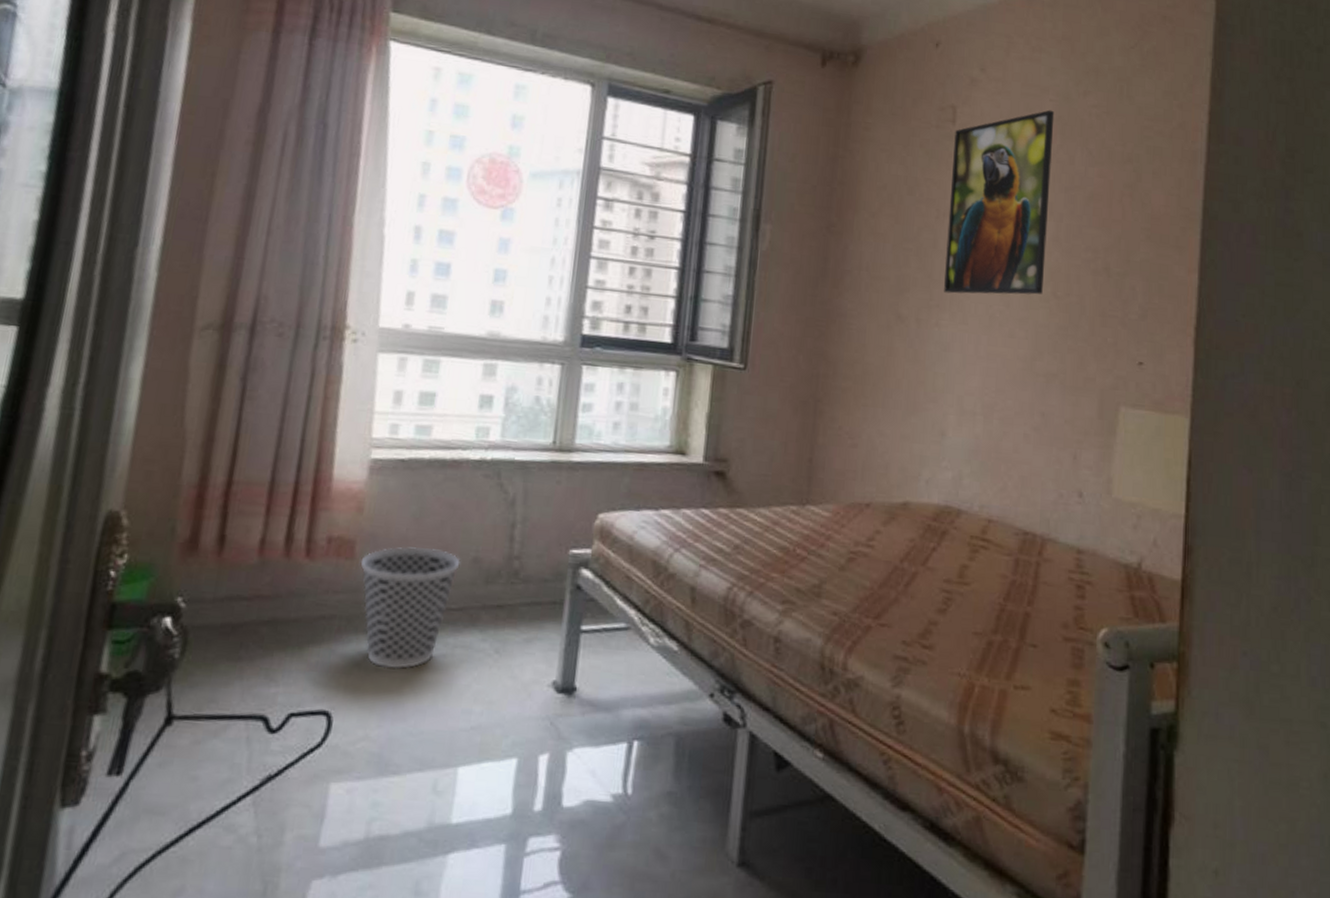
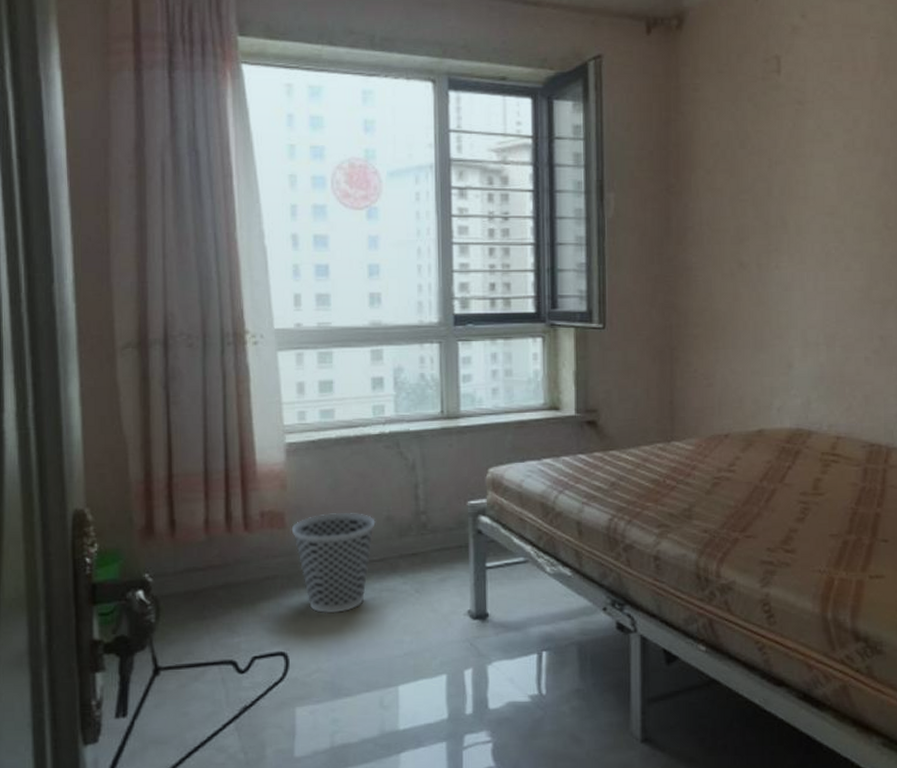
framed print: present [944,110,1055,295] -> none [780,47,877,237]

